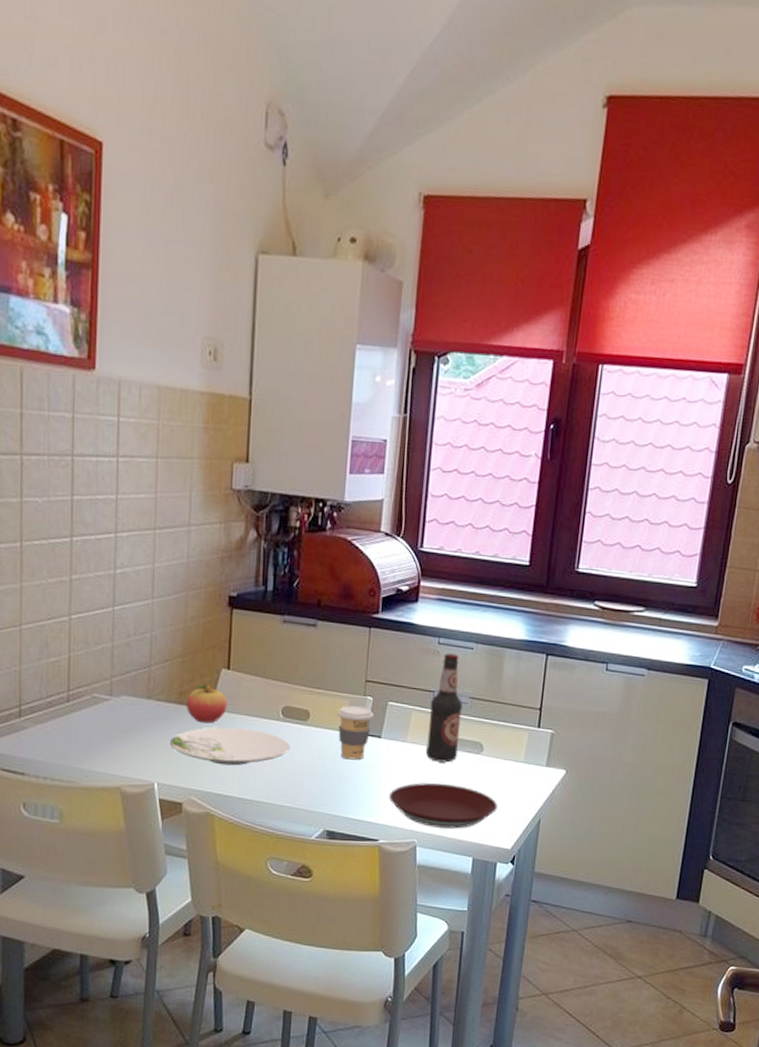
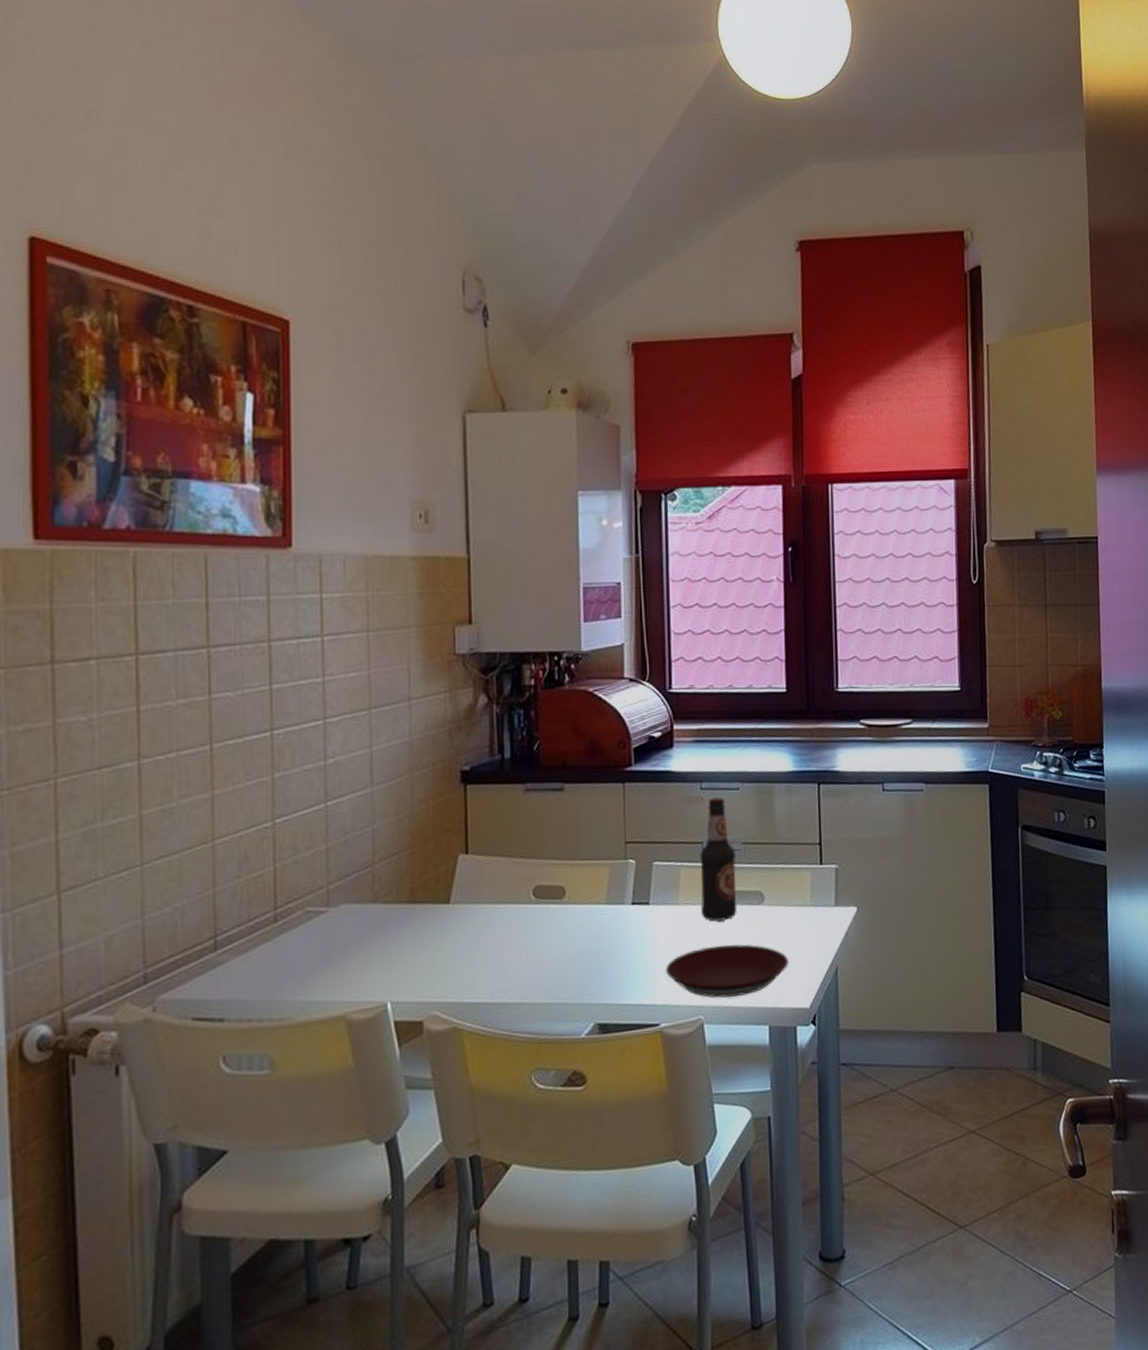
plate: present [169,727,290,766] -> none [402,919,546,967]
fruit: present [185,683,228,724] -> none [419,874,469,921]
coffee cup: present [337,705,374,760] -> none [596,872,639,936]

